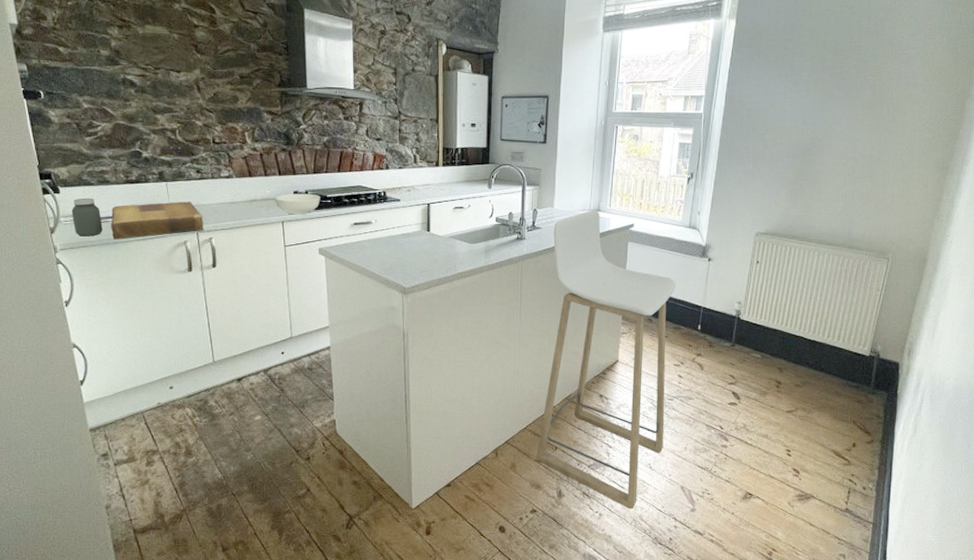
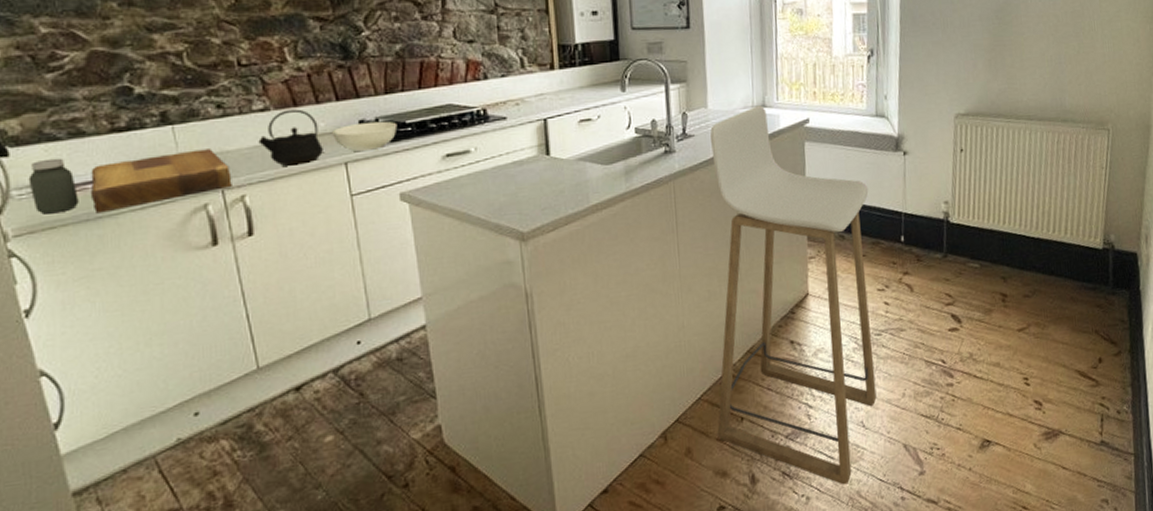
kettle: none [223,178,267,220] -> present [258,109,323,166]

